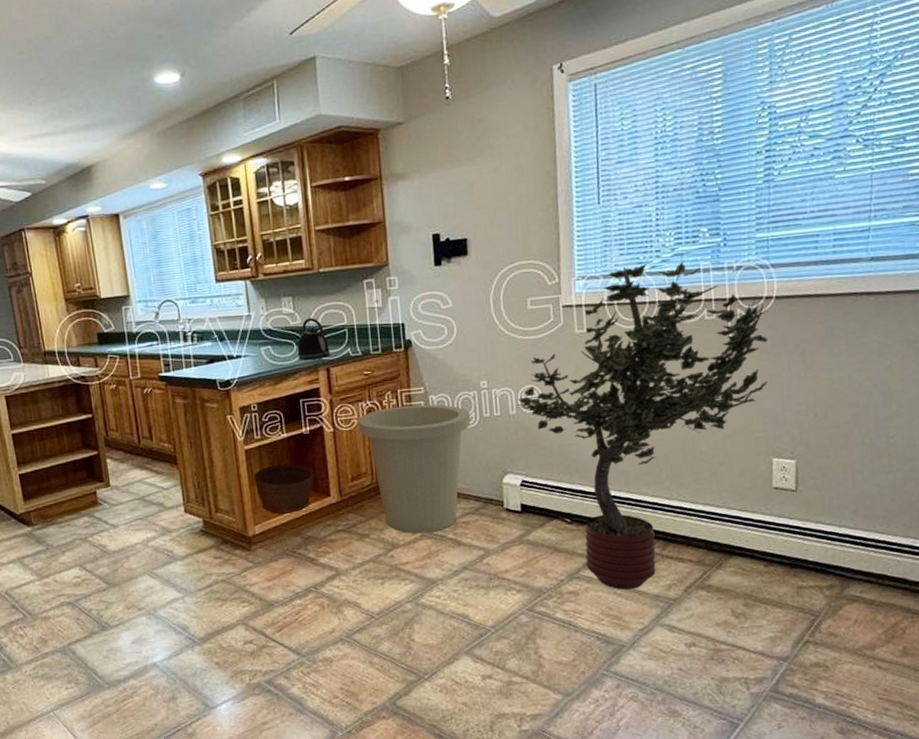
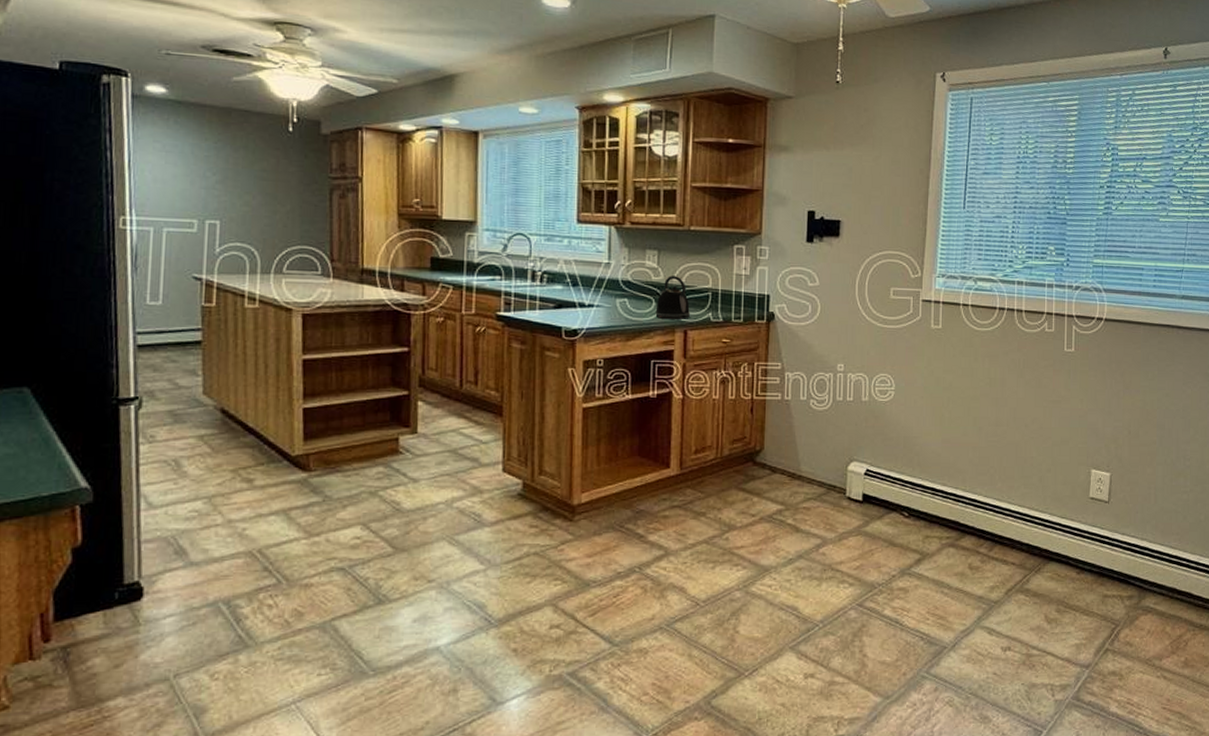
basket: present [253,463,315,514] -> none [588,428,656,483]
trash can: present [357,404,471,534] -> none [709,379,824,516]
potted tree: present [517,261,768,590] -> none [869,271,1098,589]

